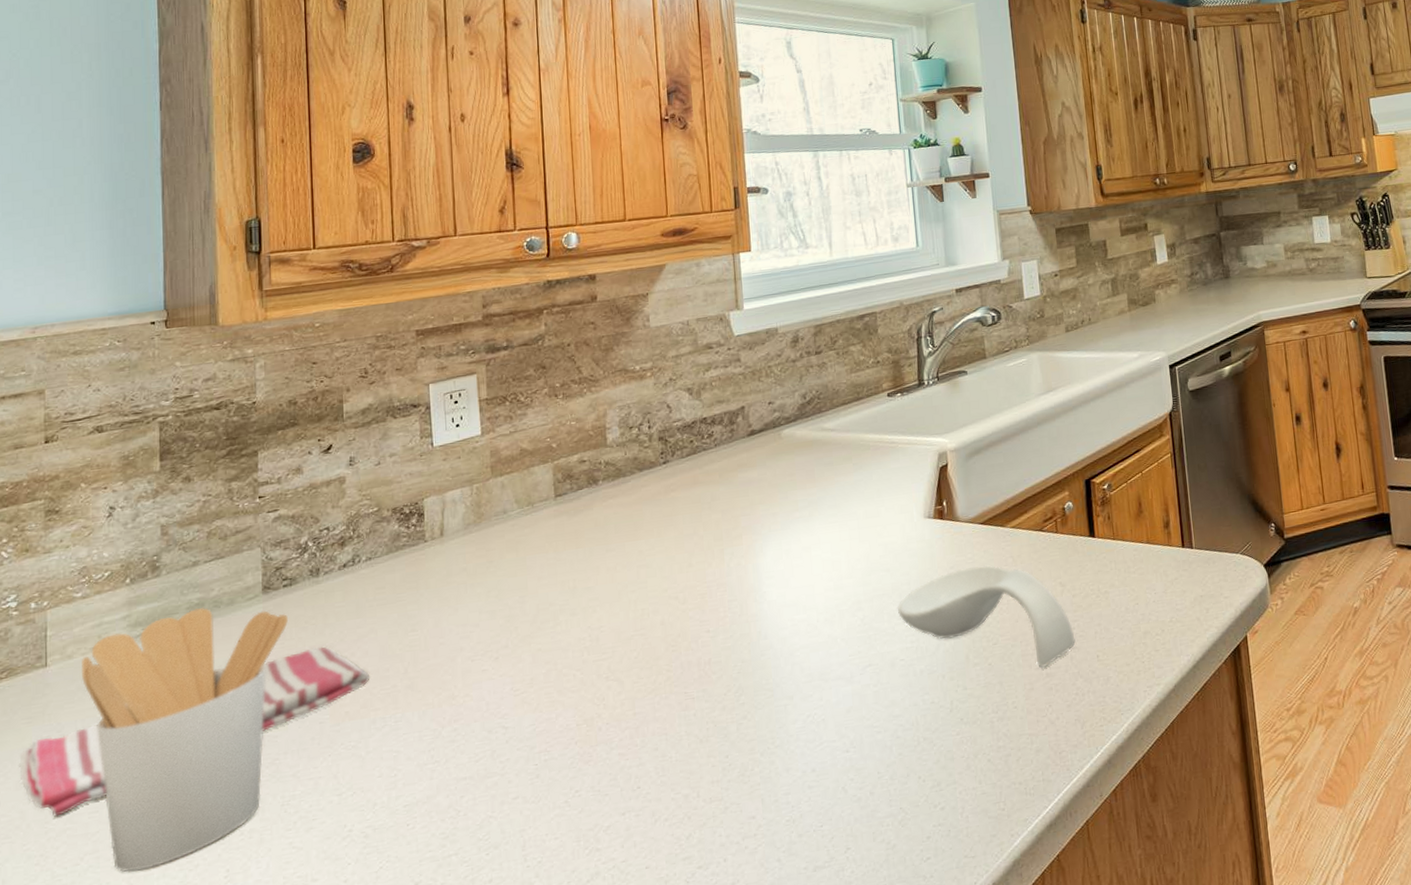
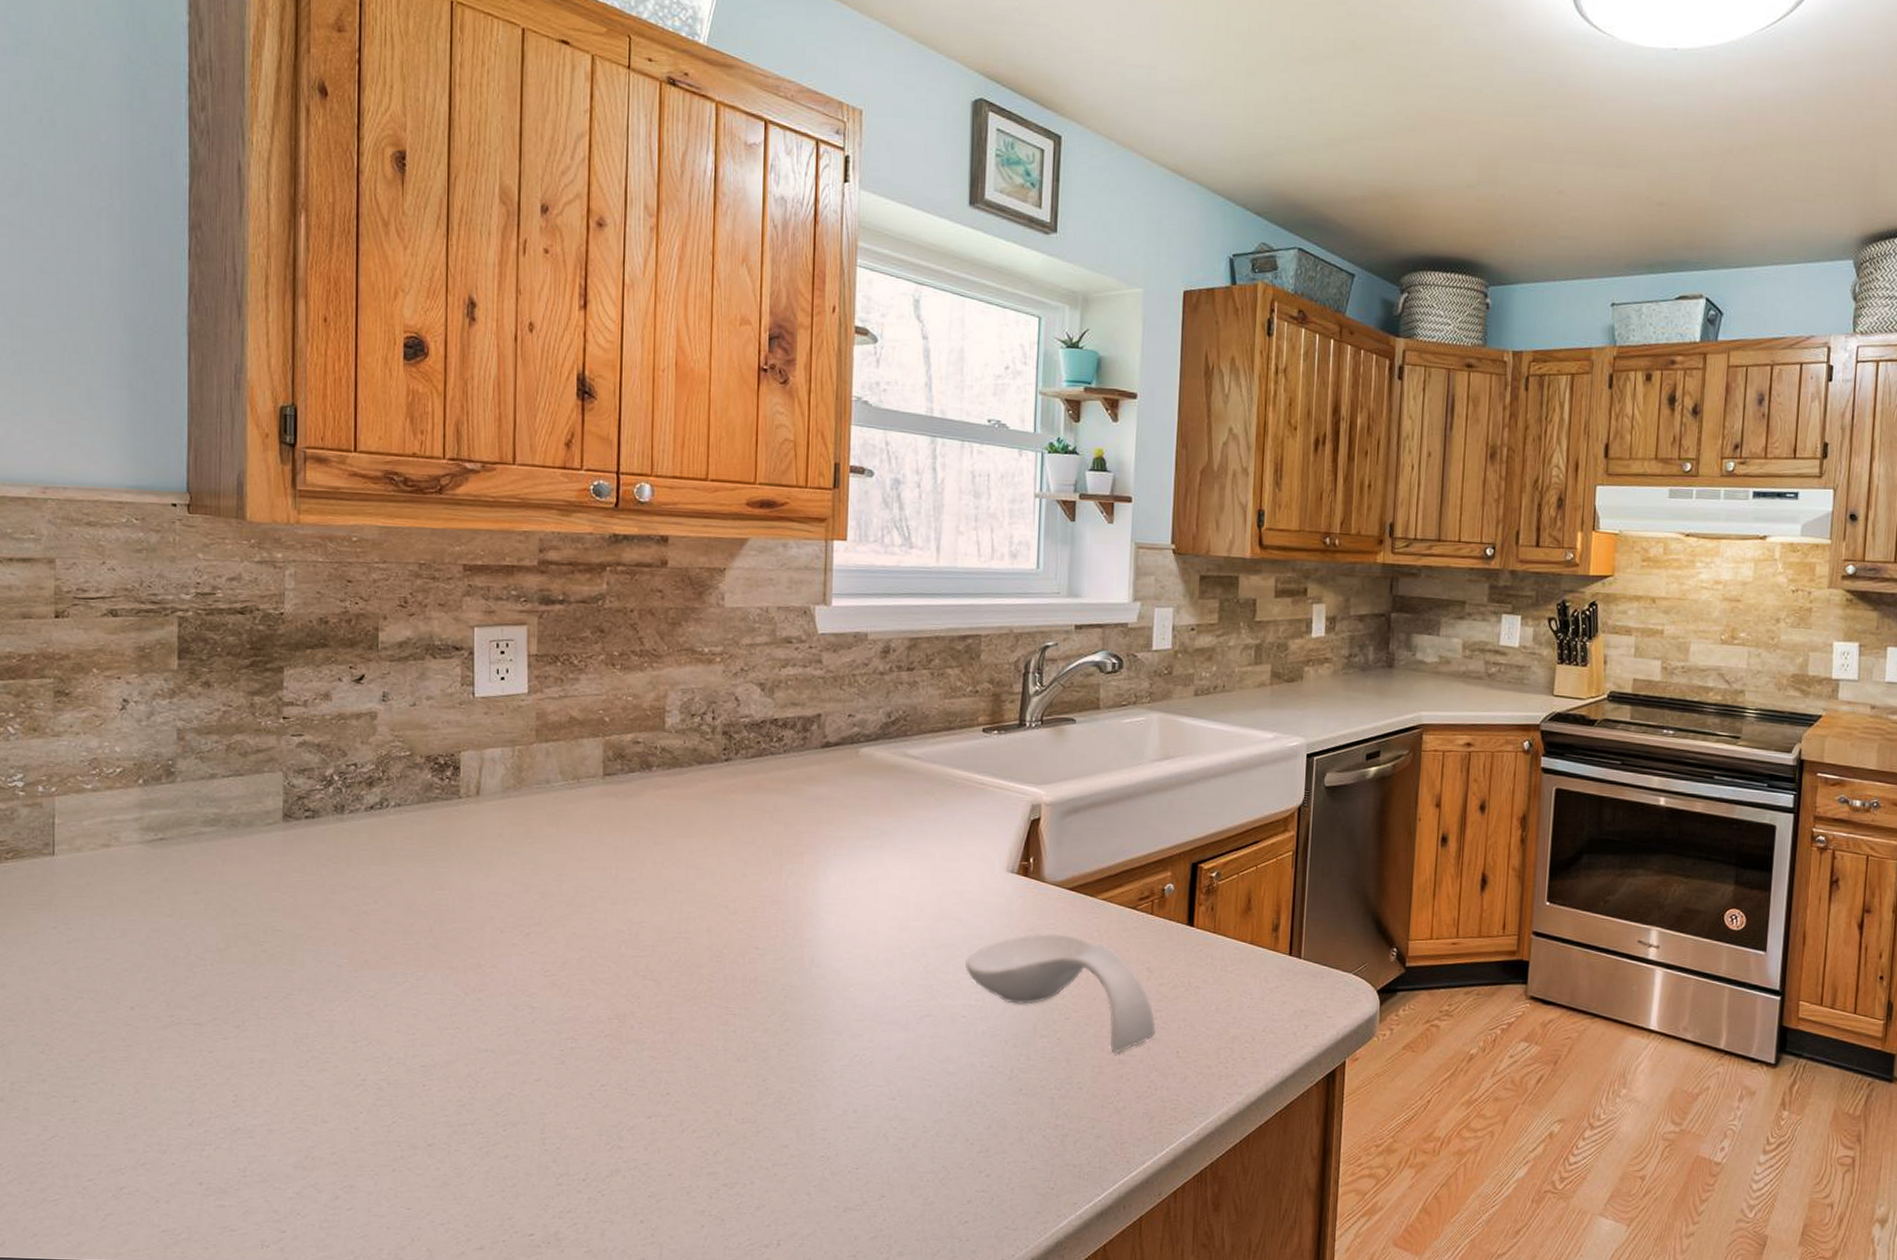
dish towel: present [18,647,370,817] -> none [23,887,393,1009]
utensil holder: present [81,608,288,872] -> none [89,824,308,1078]

